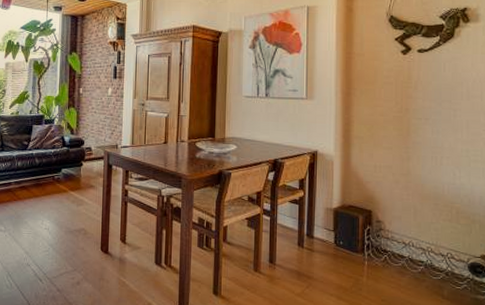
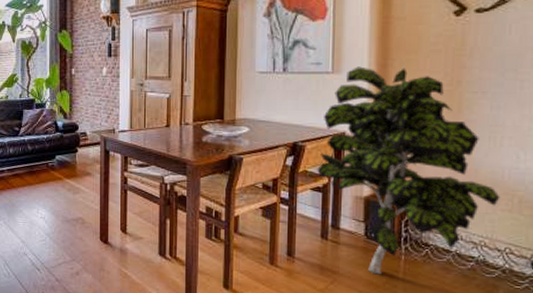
indoor plant: none [294,94,442,279] -> present [317,66,501,275]

